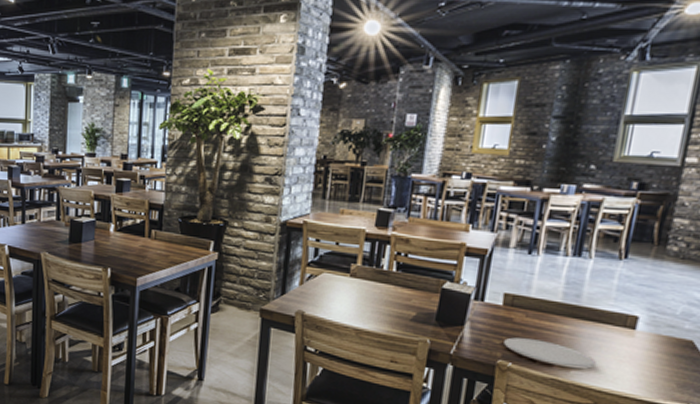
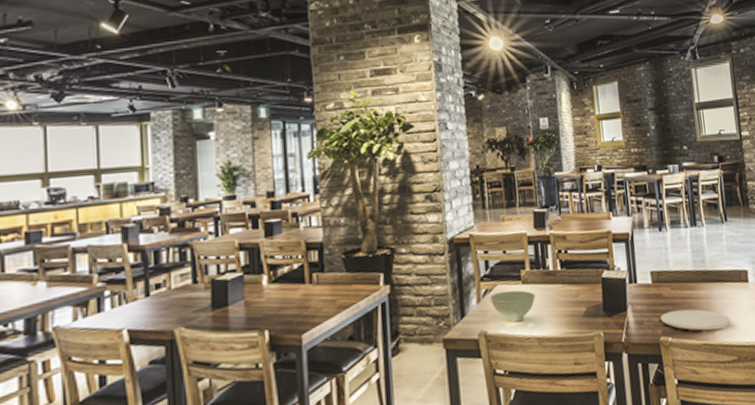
bowl: none [313,279,363,311] -> present [489,290,536,323]

